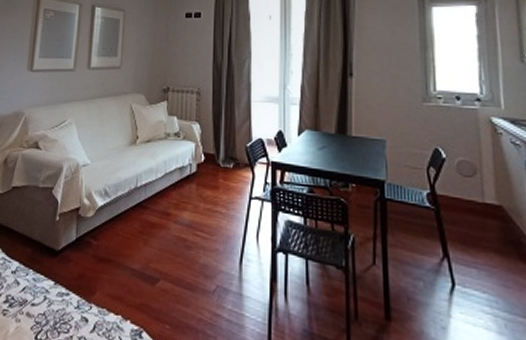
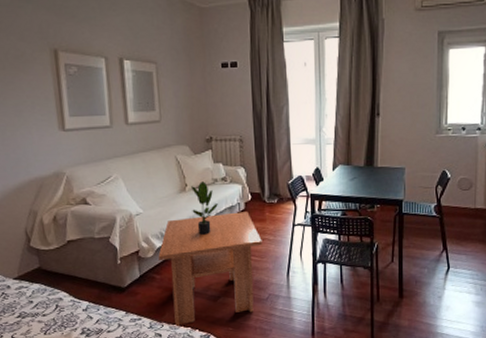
coffee table: none [98,174,213,311] -> present [158,211,262,326]
potted plant: none [140,135,169,198] -> present [191,181,219,235]

